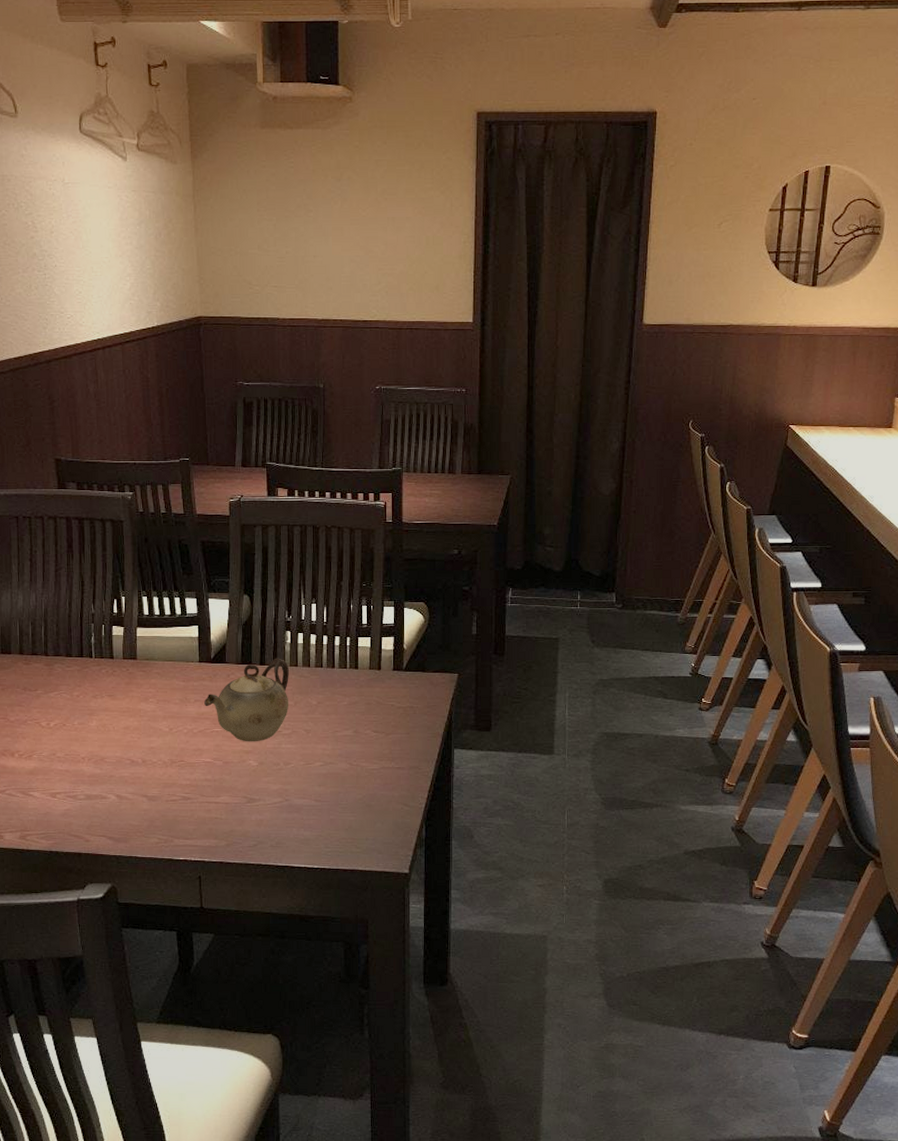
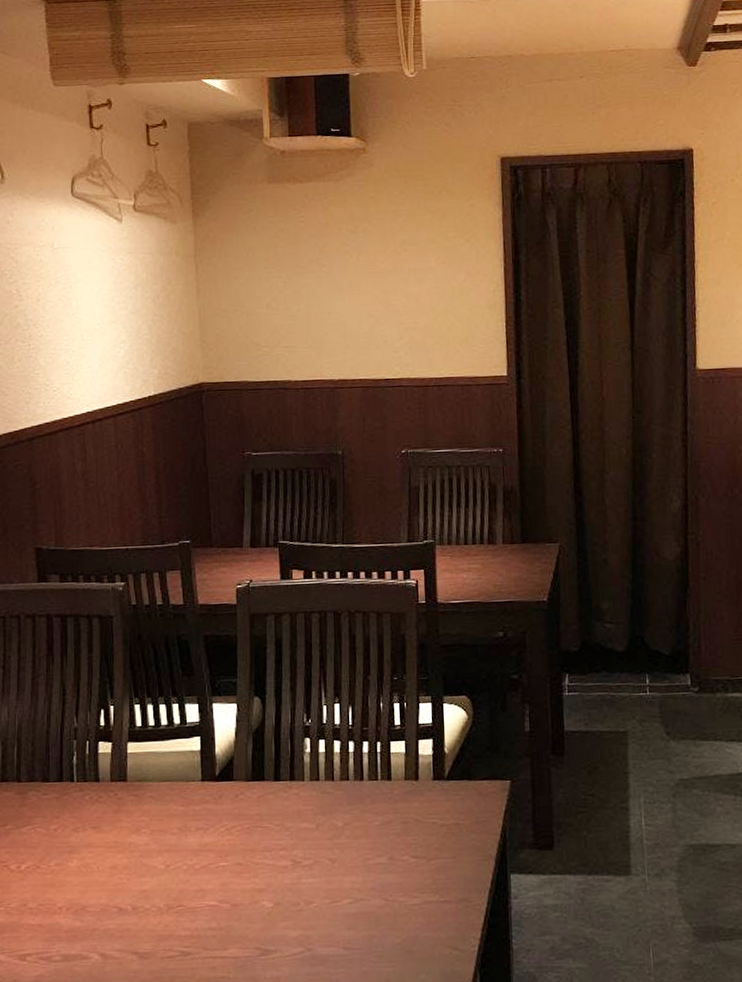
teapot: present [203,658,289,742] -> none [207,771,310,878]

